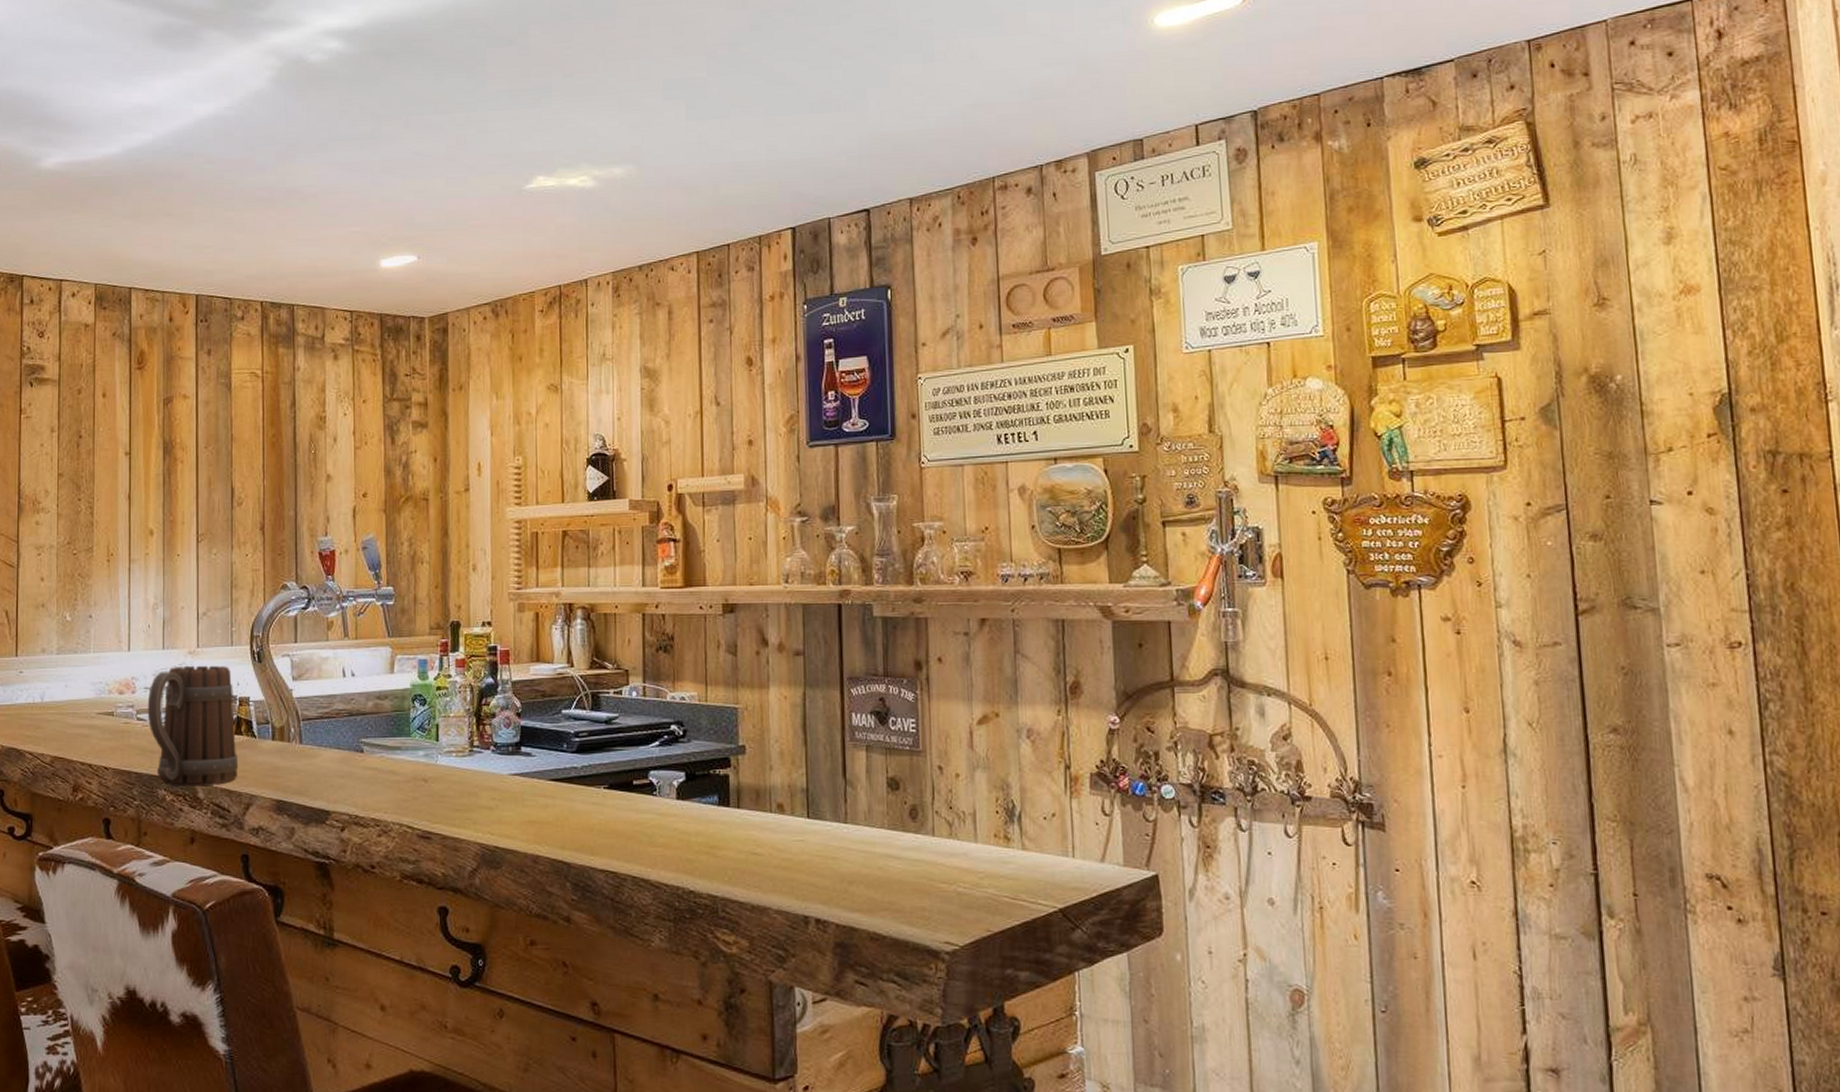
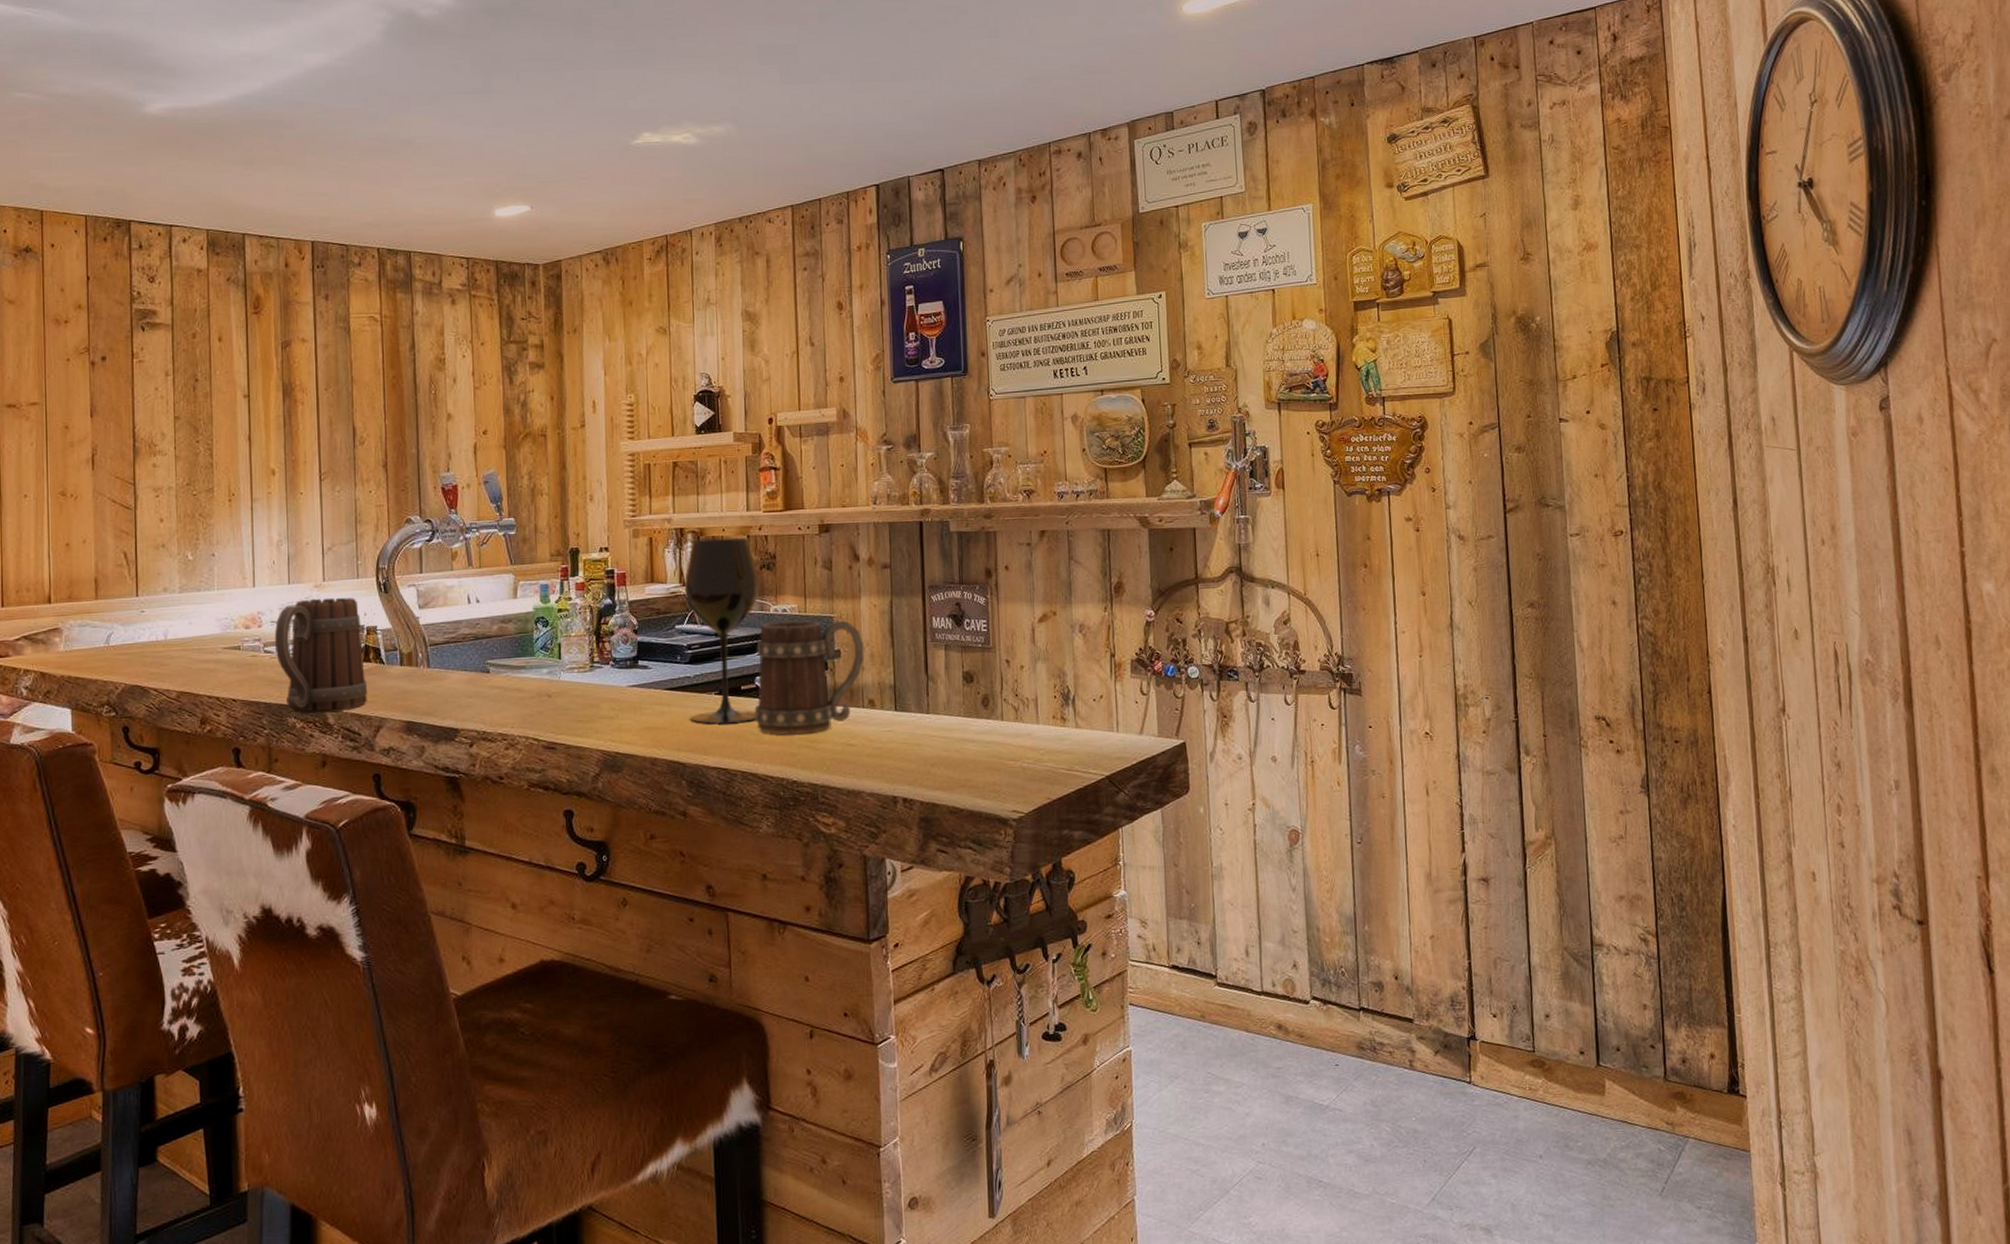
wineglass: none [573,615,656,821] -> present [685,537,760,724]
beer mug: none [647,709,774,838] -> present [754,619,865,735]

